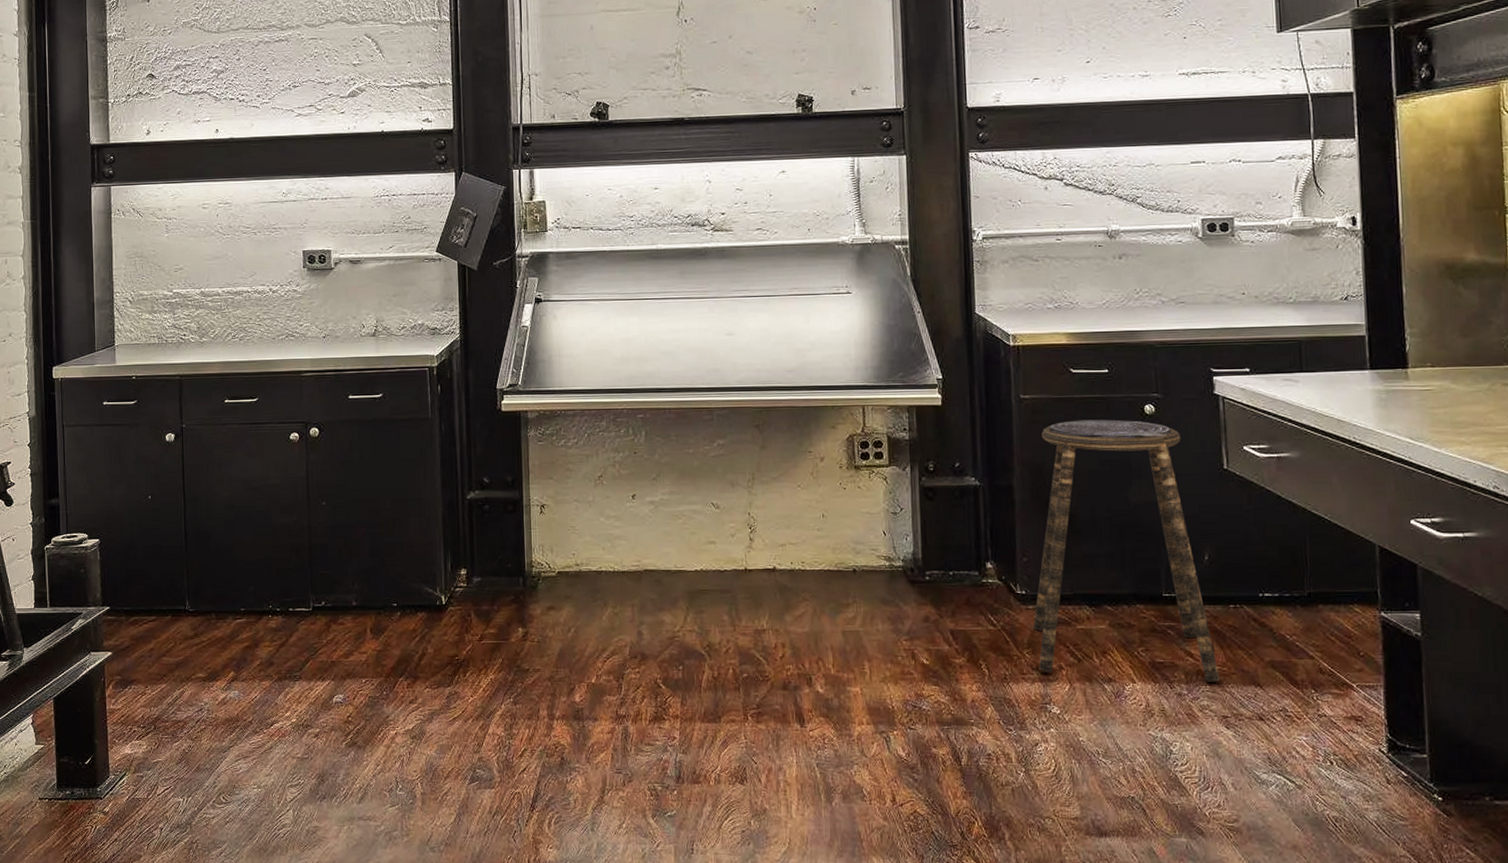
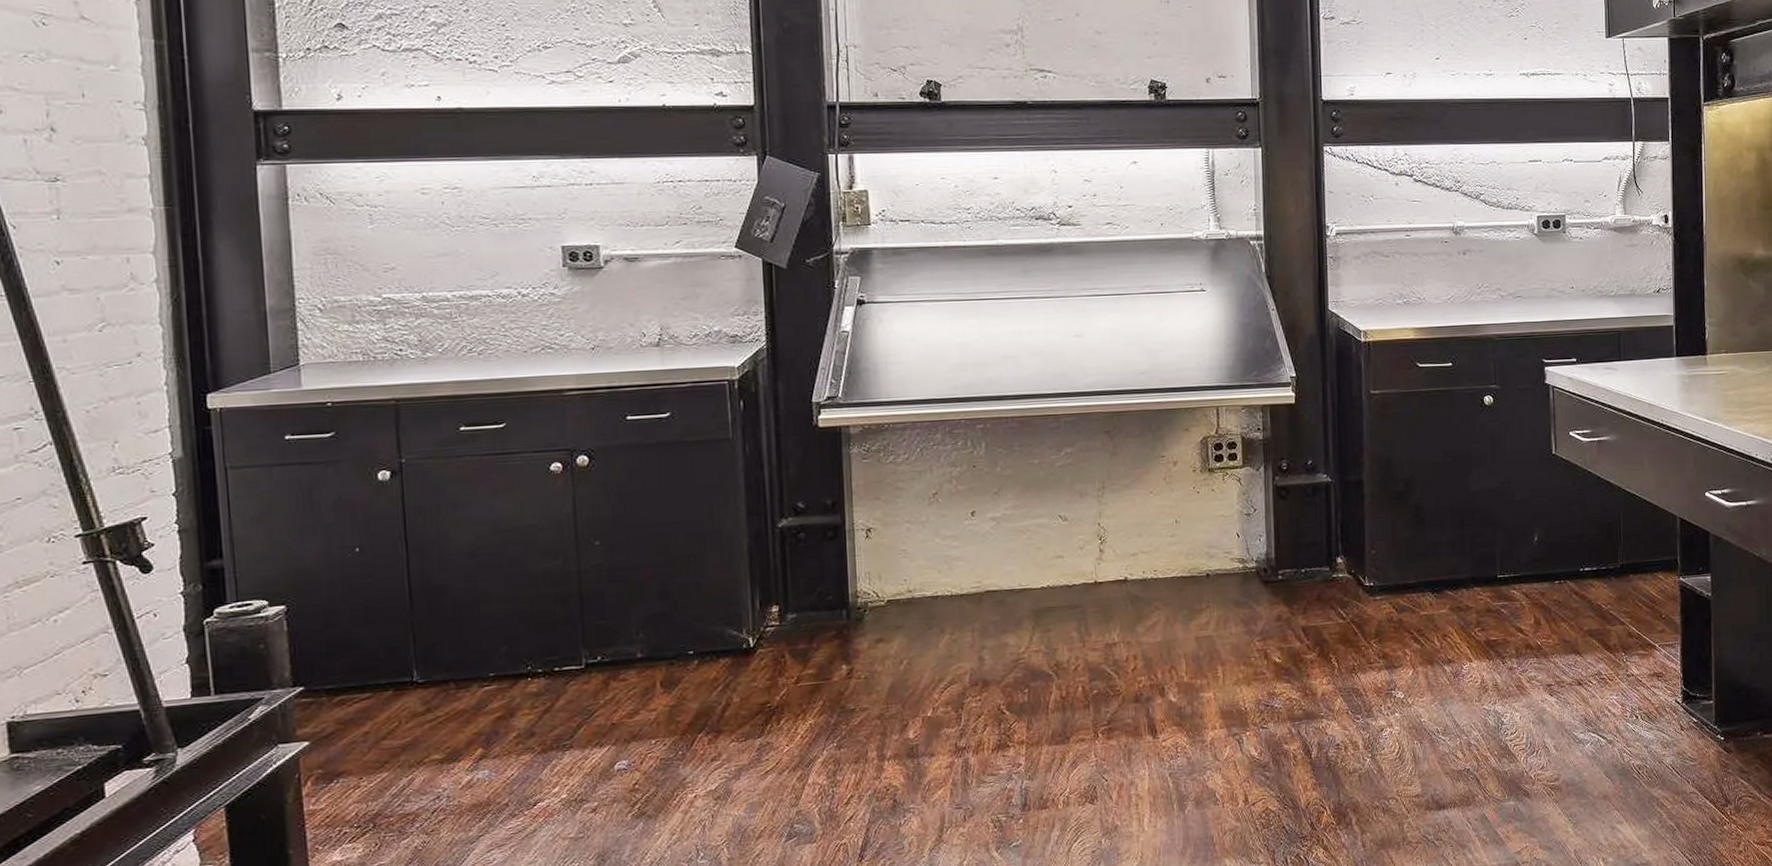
stool: present [1033,419,1220,682] -> none [1380,411,1546,660]

